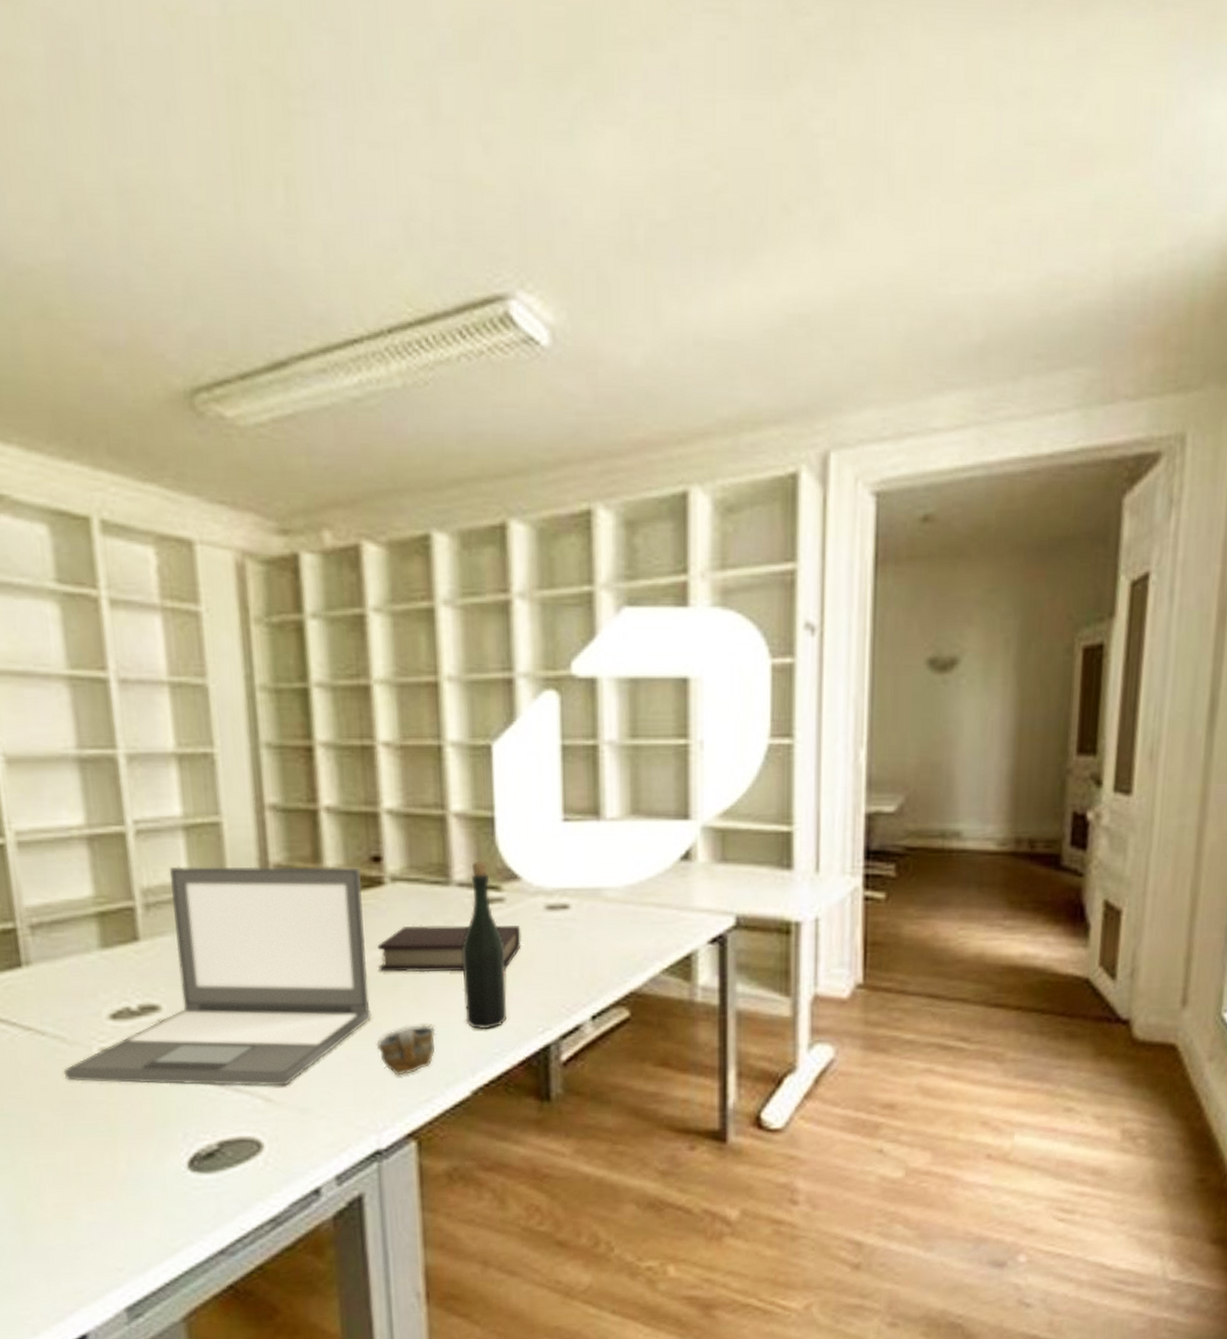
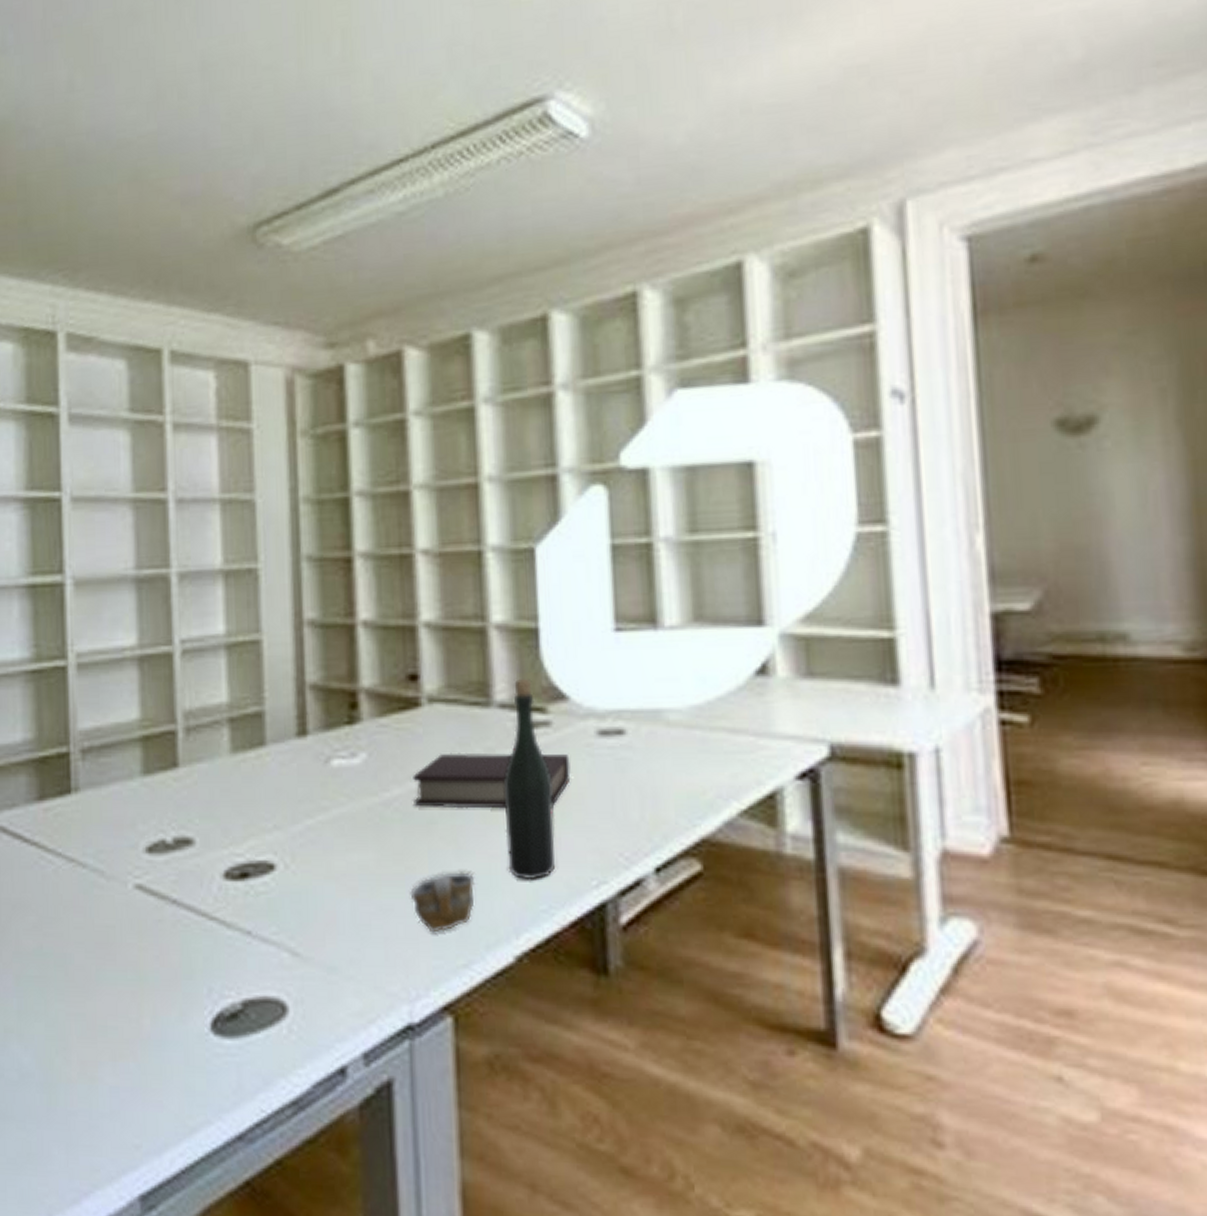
laptop: present [63,866,372,1086] -> none [99,686,406,938]

